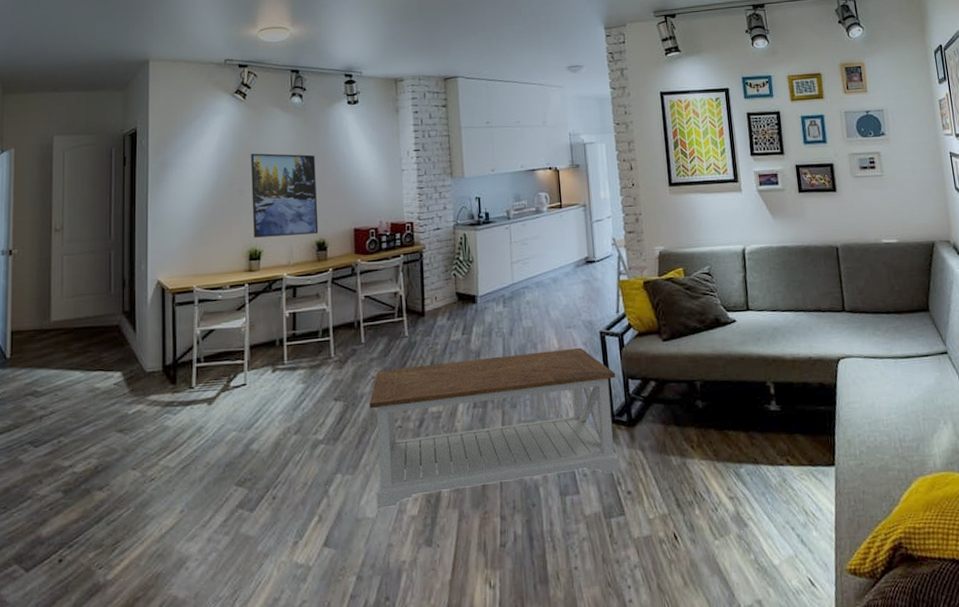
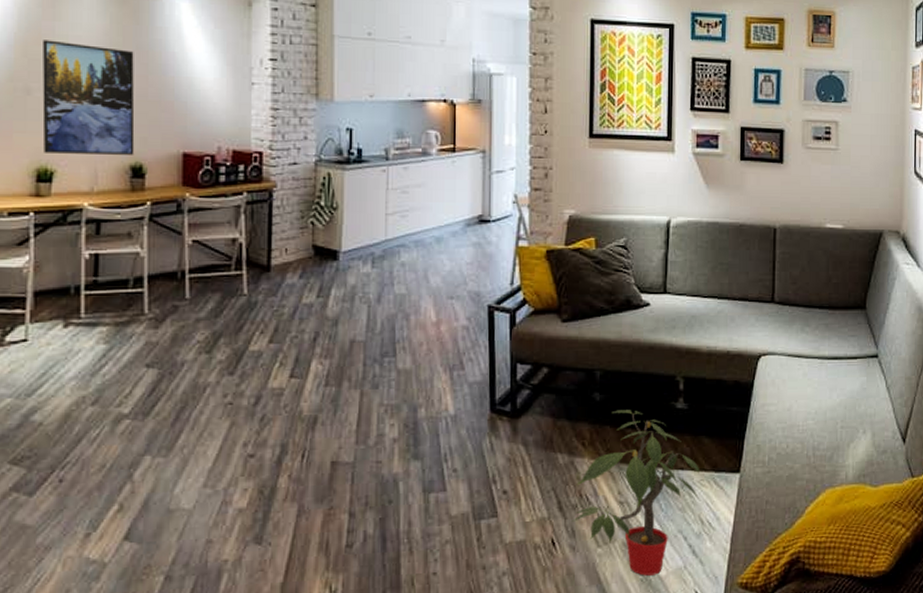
coffee table: present [369,347,620,508] -> none [192,322,503,498]
potted plant: none [689,413,799,565] -> present [571,409,699,576]

